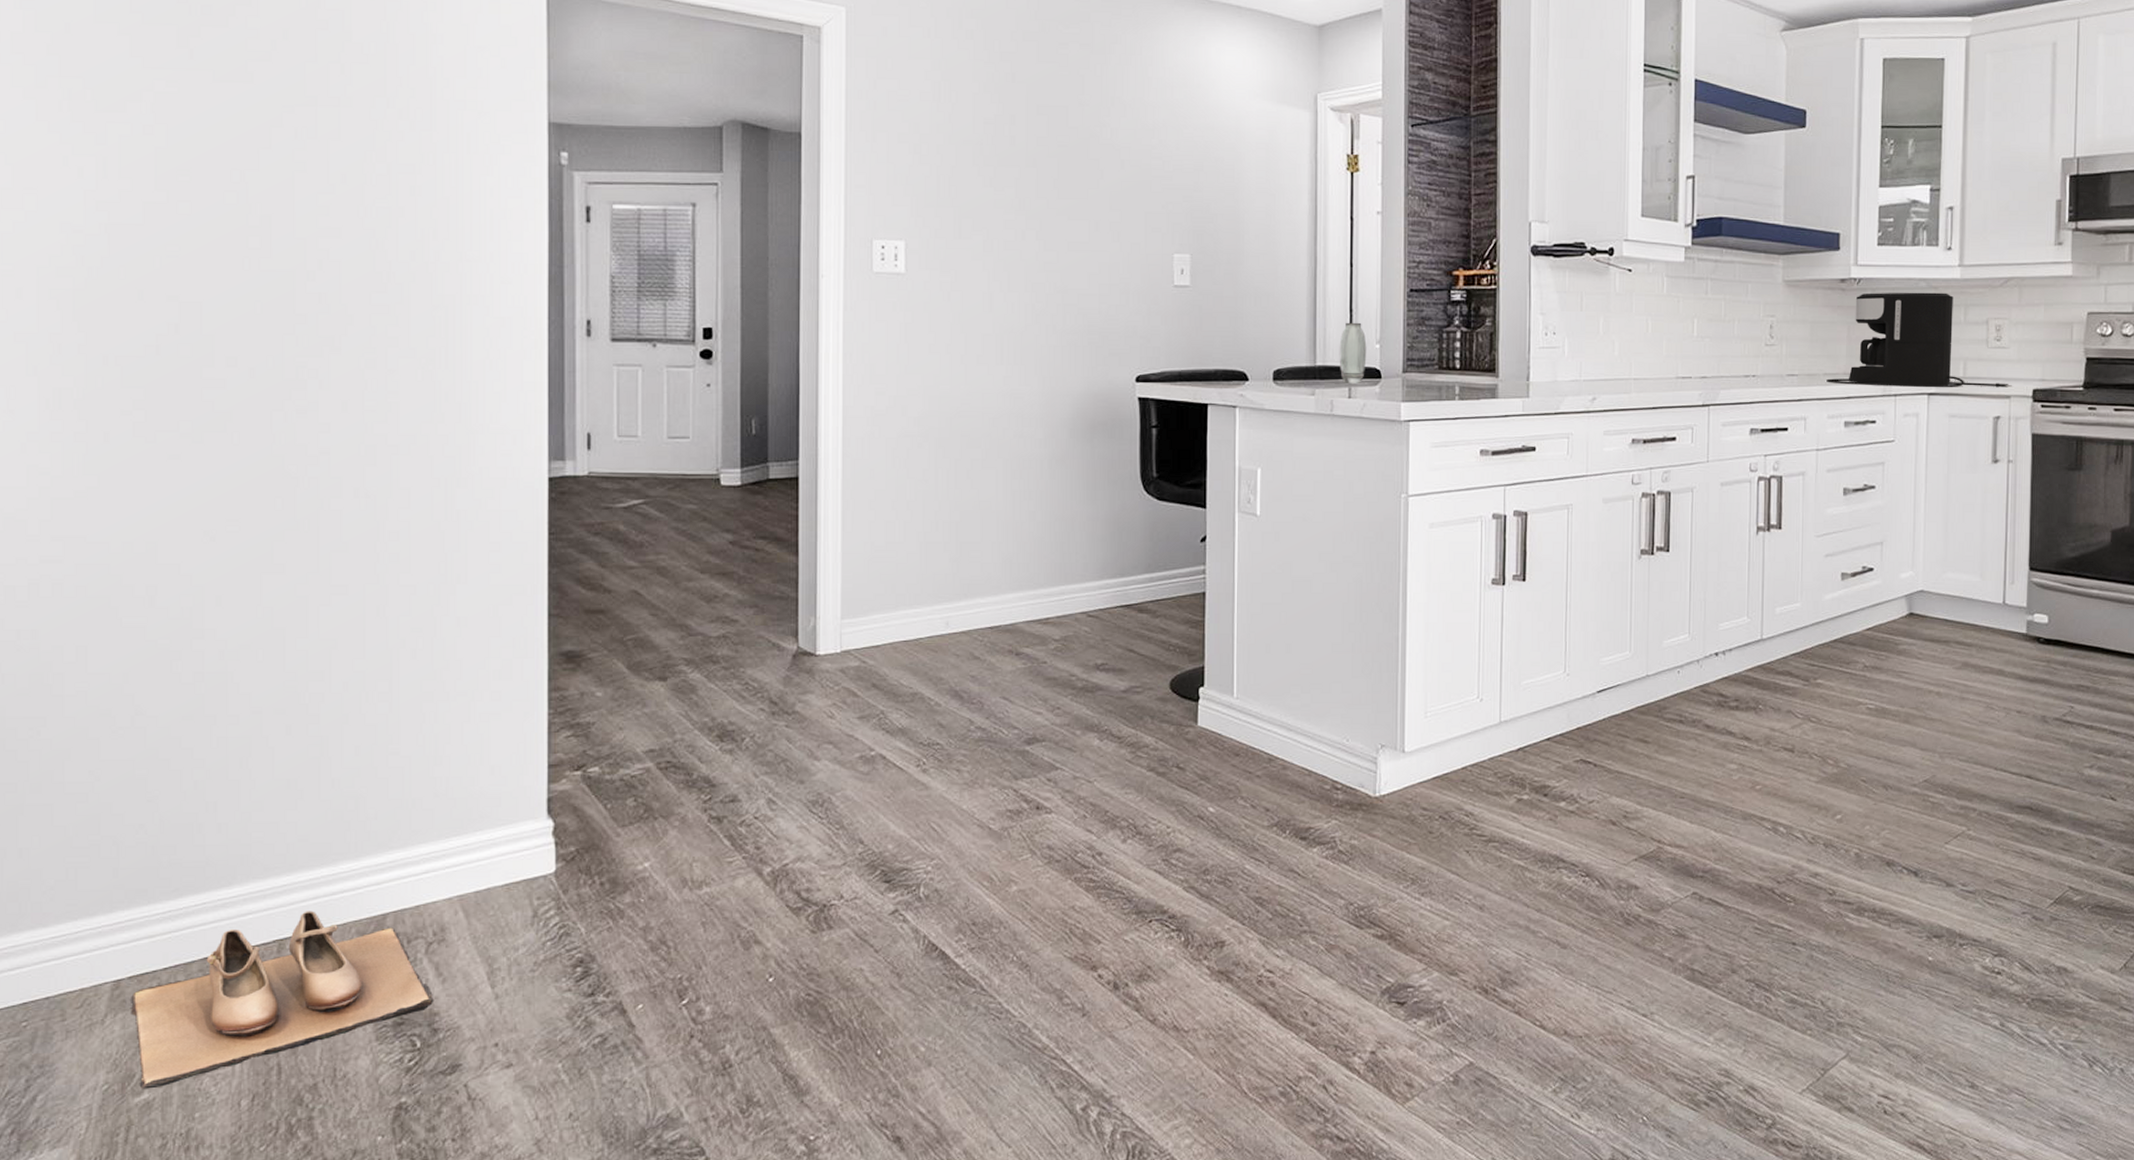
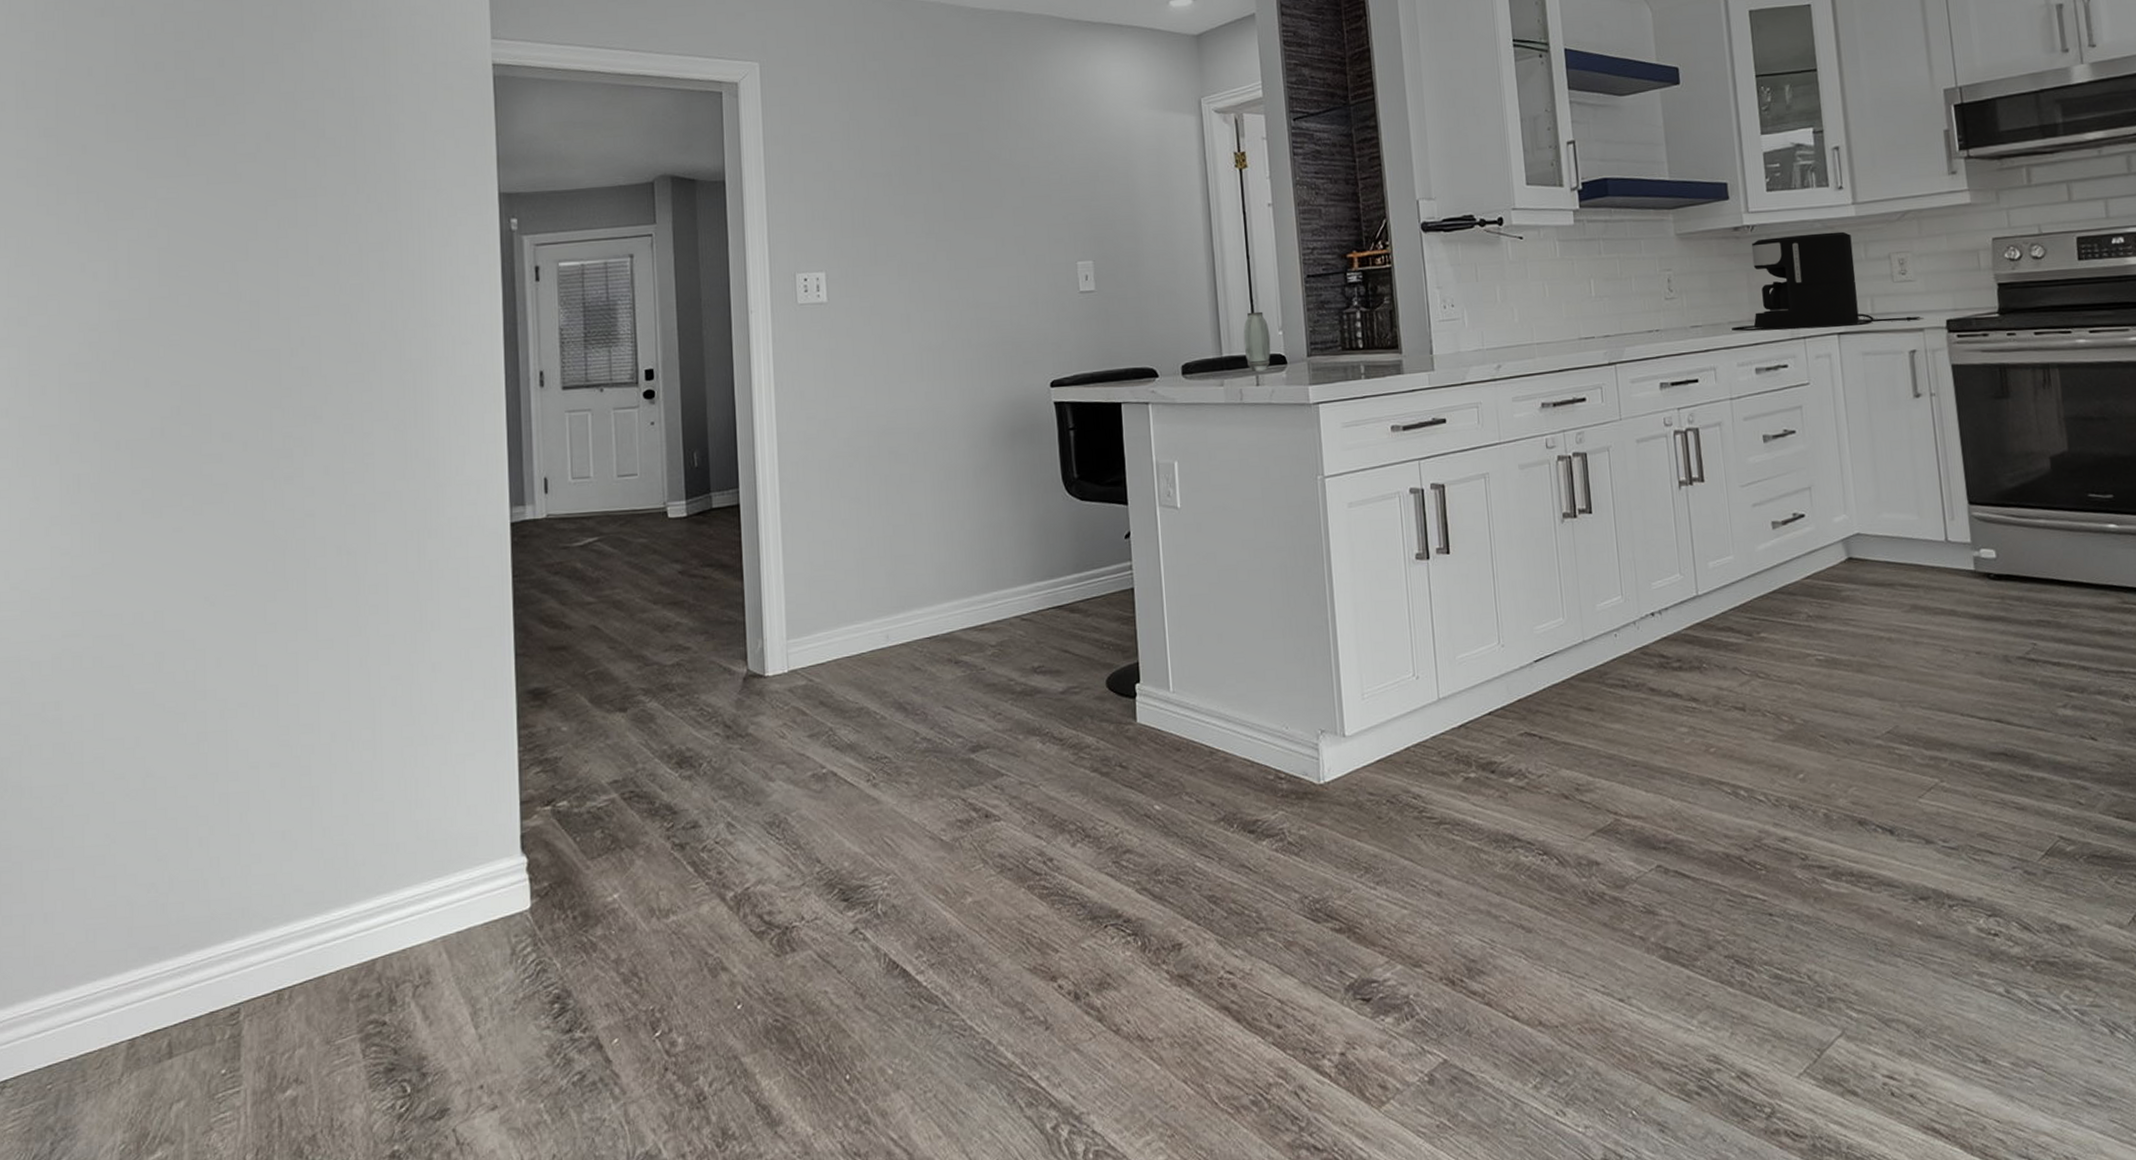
shoe: present [129,911,434,1089] -> none [143,960,422,1148]

